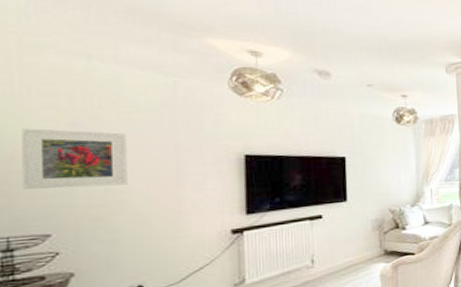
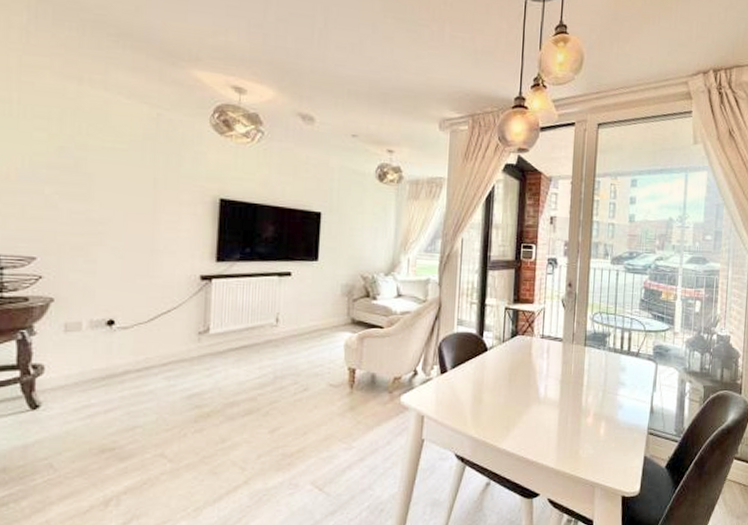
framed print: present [22,128,128,190] -> none [14,149,109,216]

